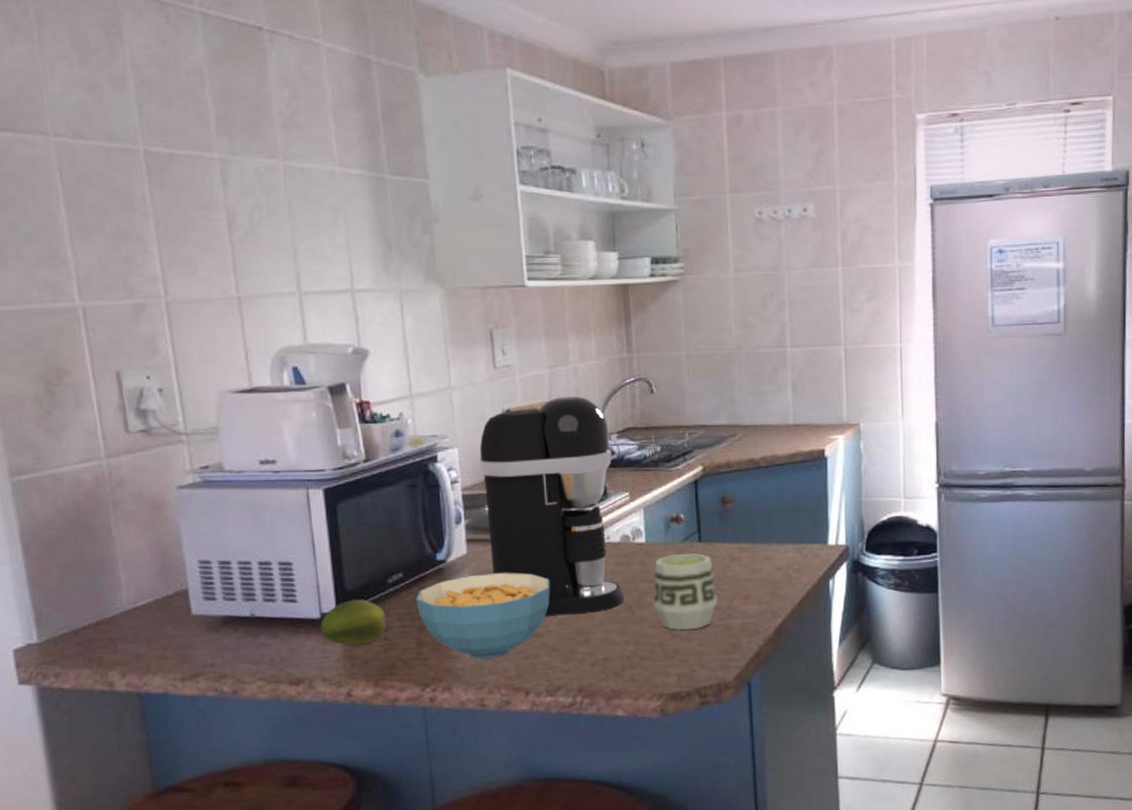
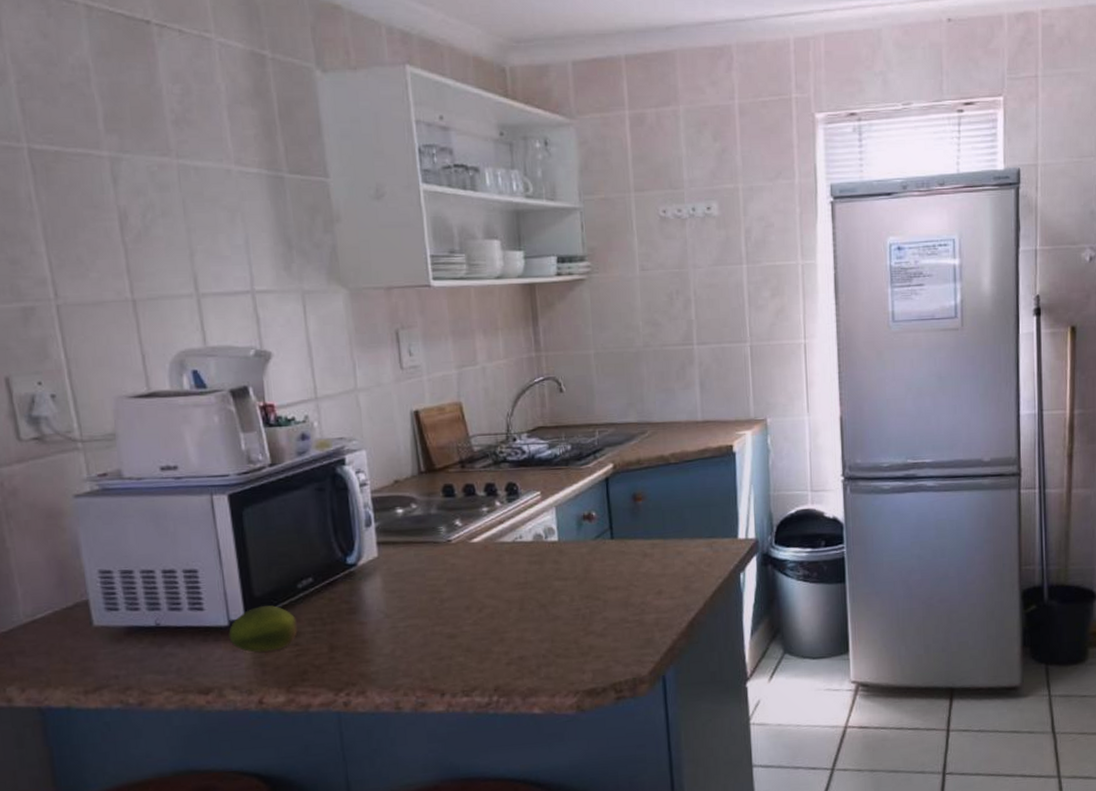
cereal bowl: present [415,573,550,659] -> none [326,574,464,662]
coffee maker: present [479,395,625,616] -> none [388,395,539,617]
cup: present [653,553,718,631] -> none [567,550,631,628]

